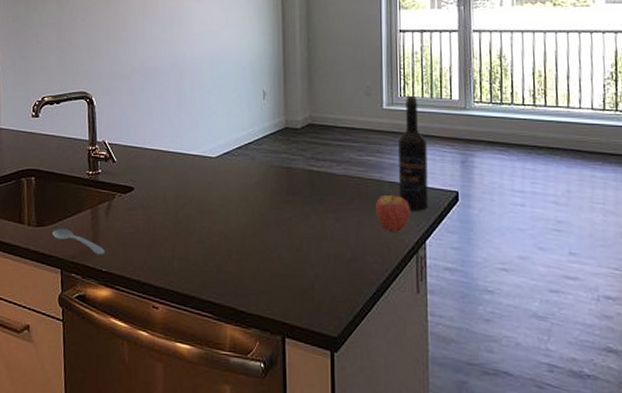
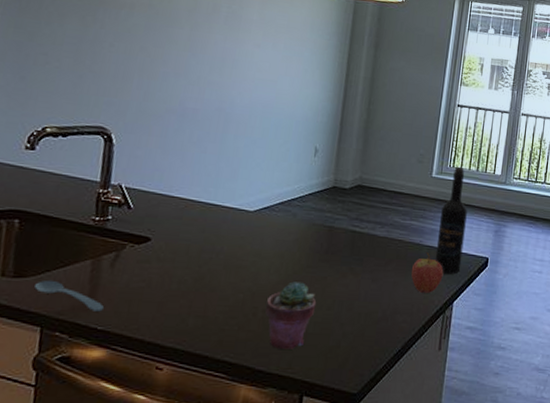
potted succulent: none [238,223,285,291] -> present [264,281,317,349]

